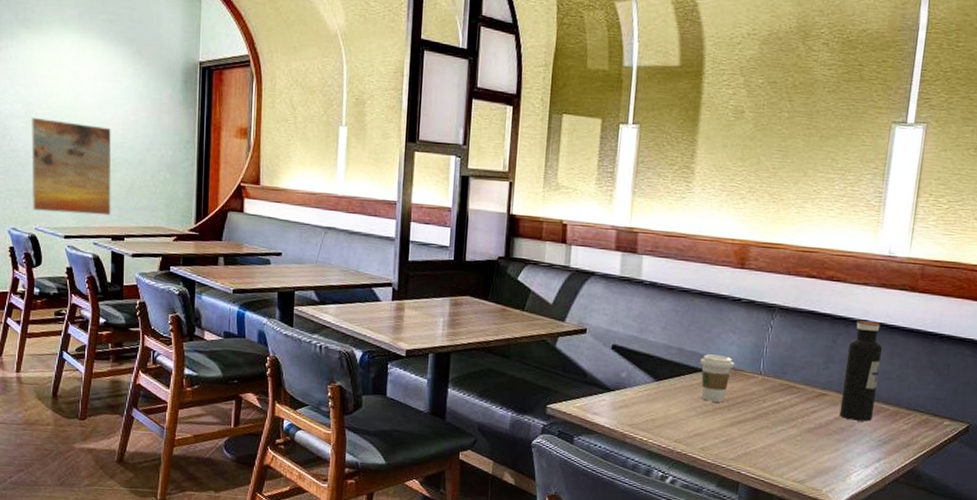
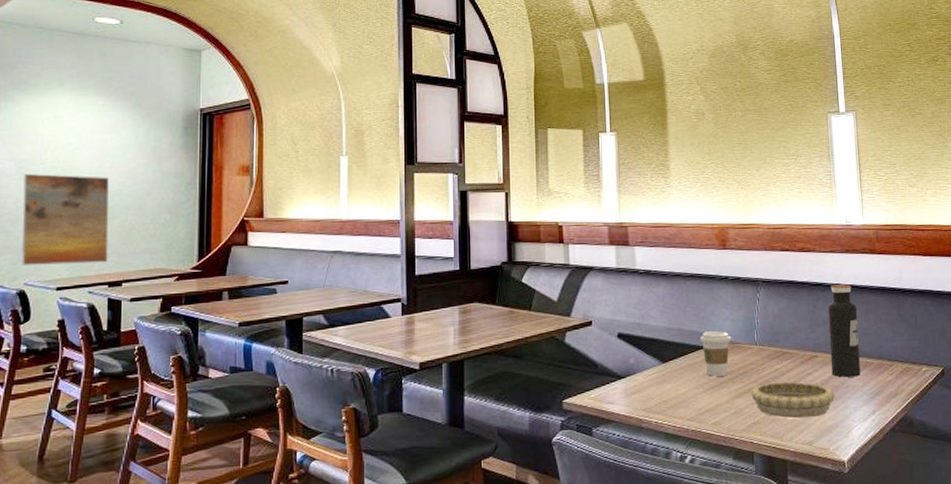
decorative bowl: none [745,416,839,457] -> present [750,382,835,419]

